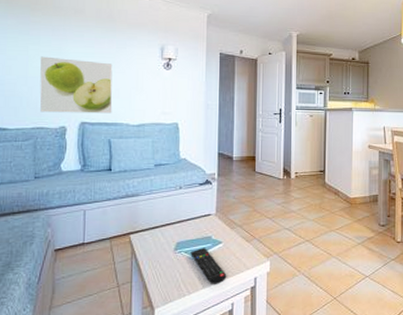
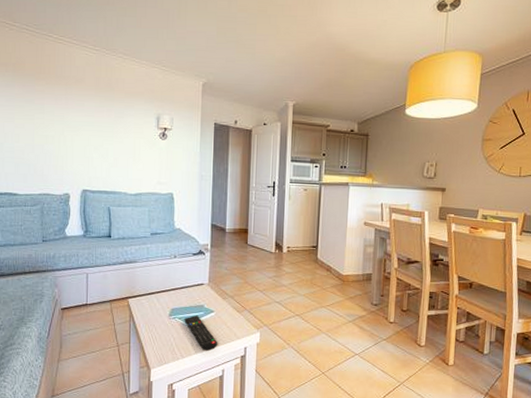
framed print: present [40,56,113,114] -> none [45,125,112,182]

